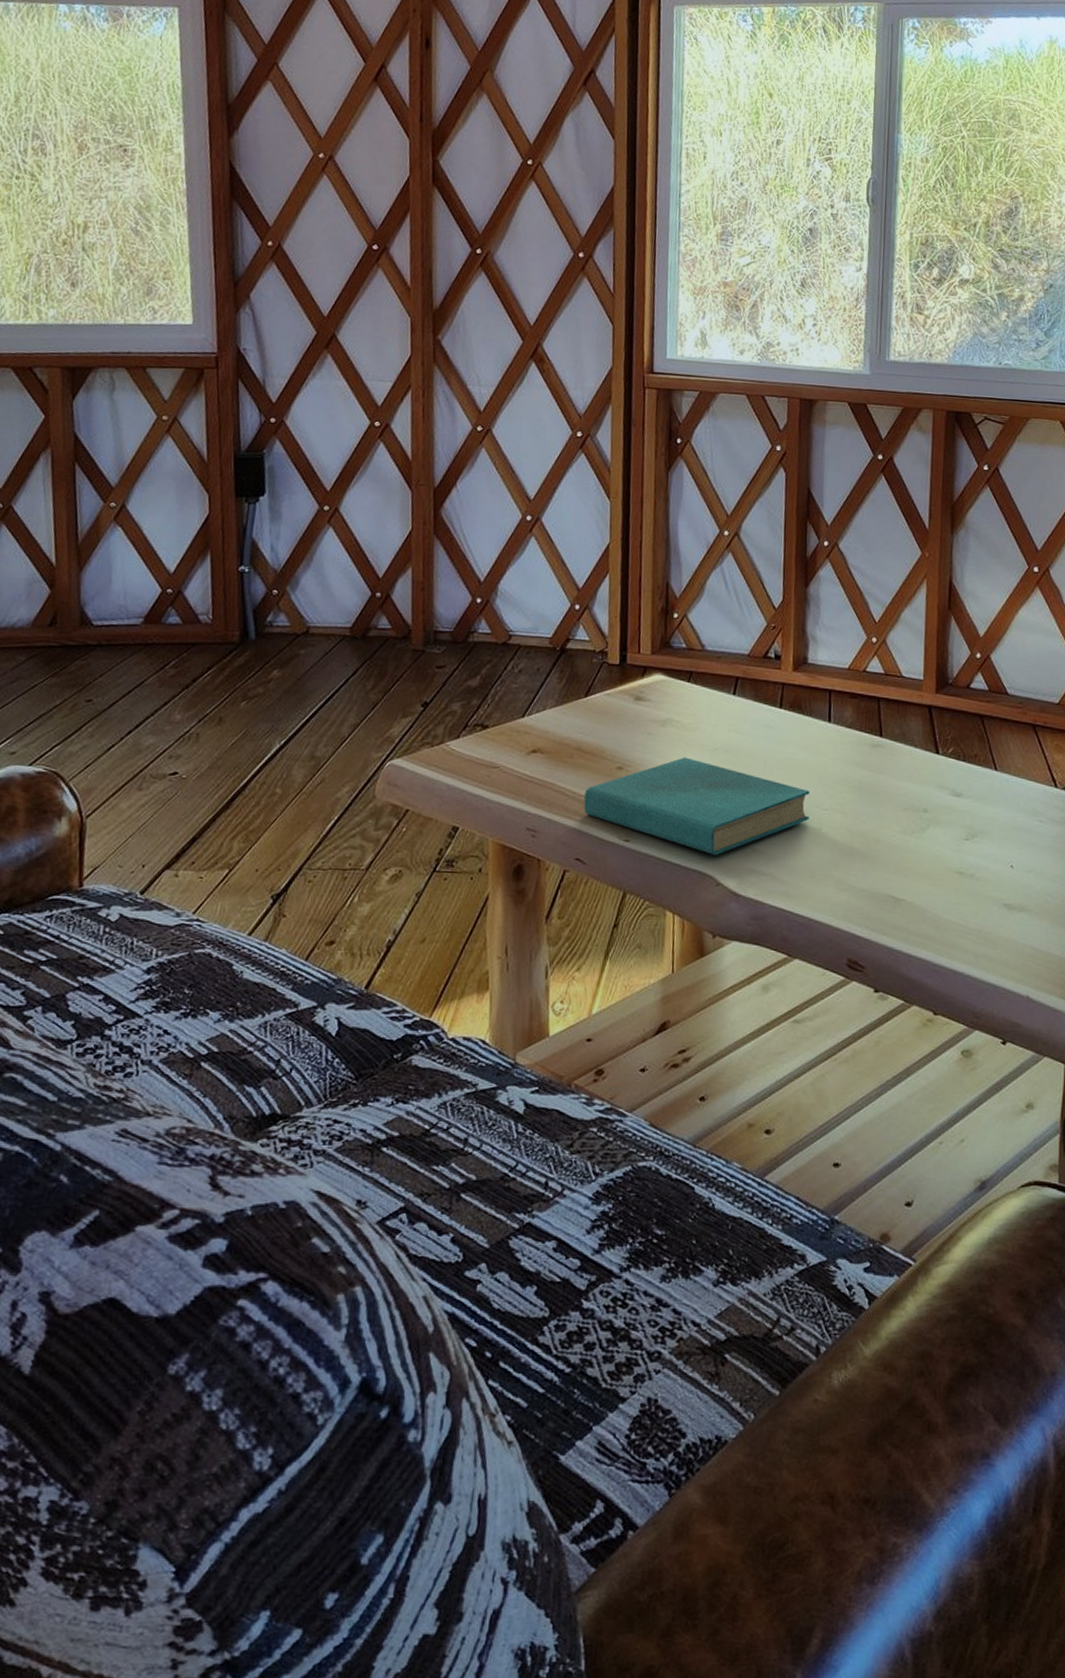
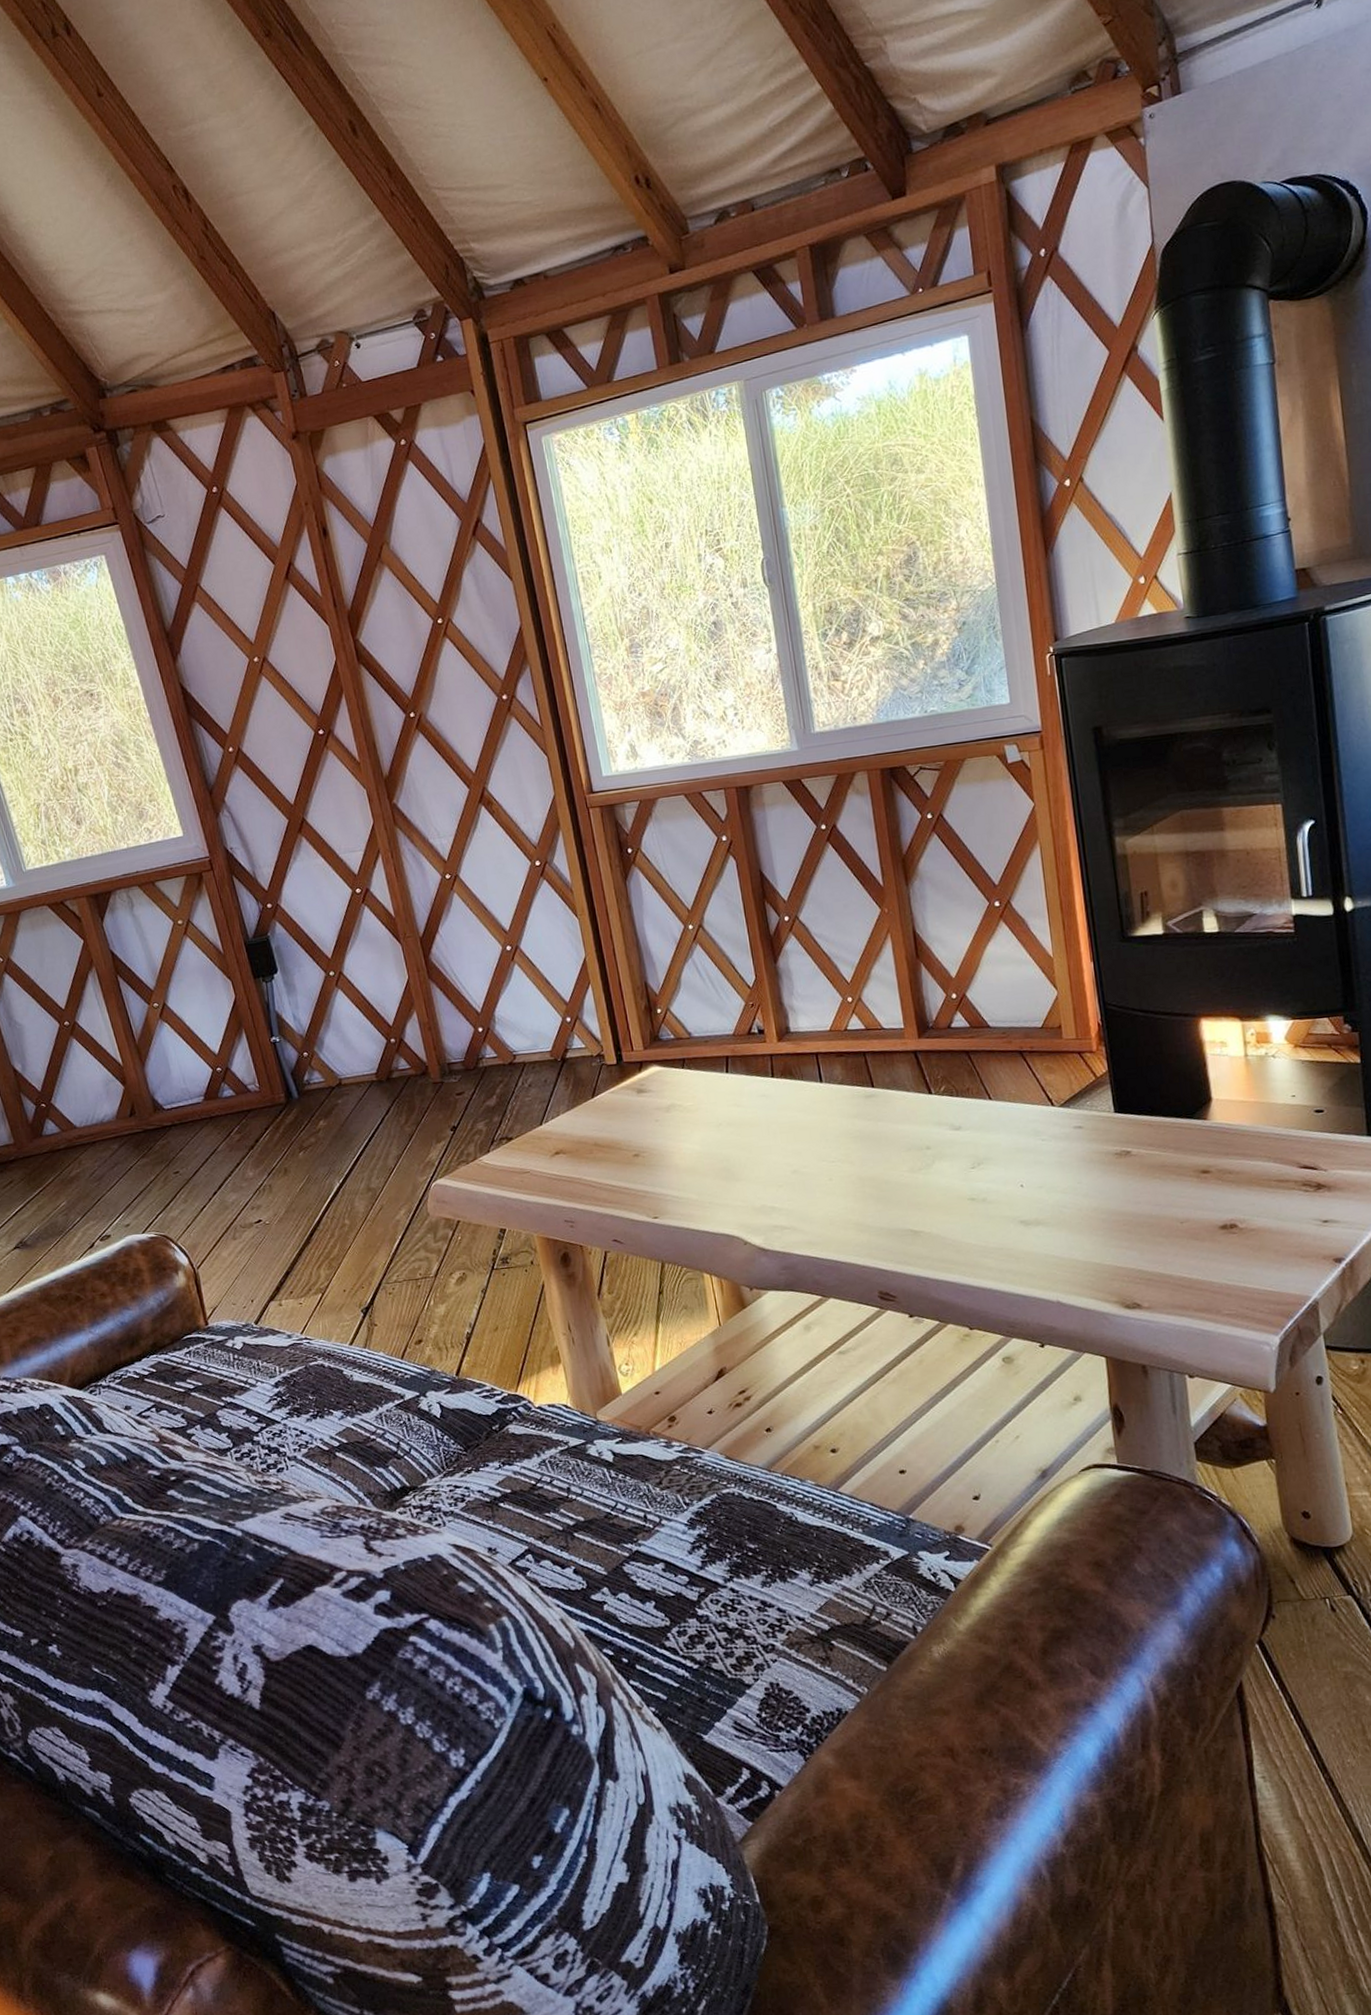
book: present [583,757,810,855] -> none [609,1136,819,1218]

